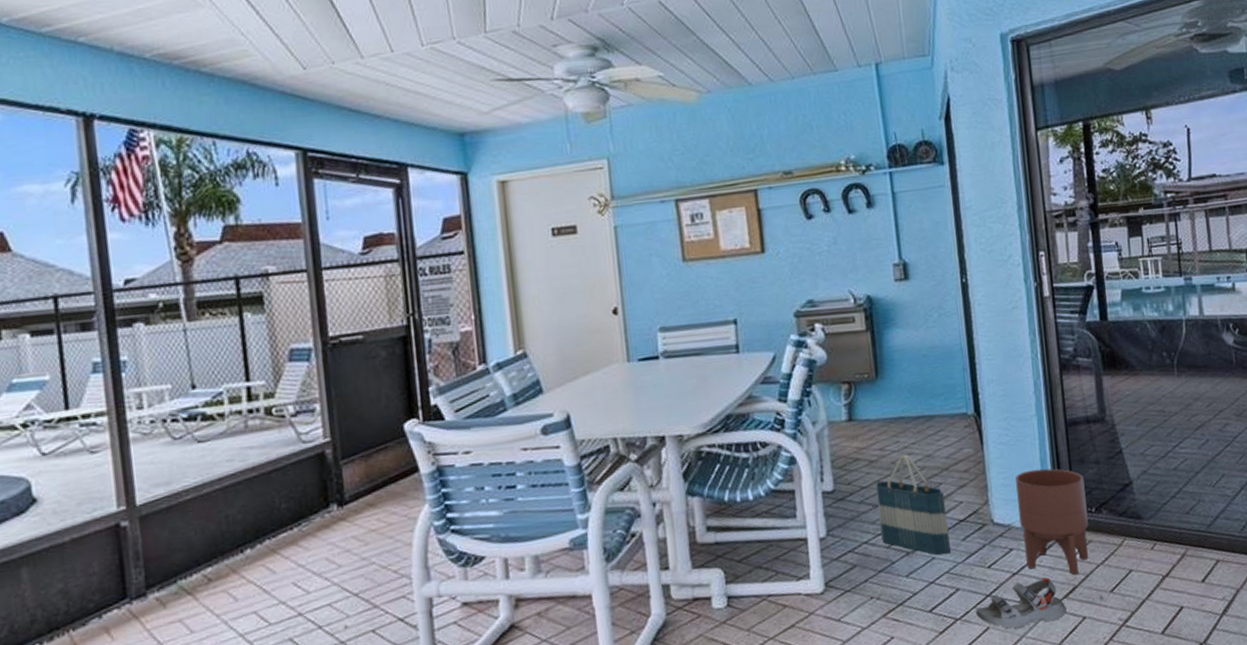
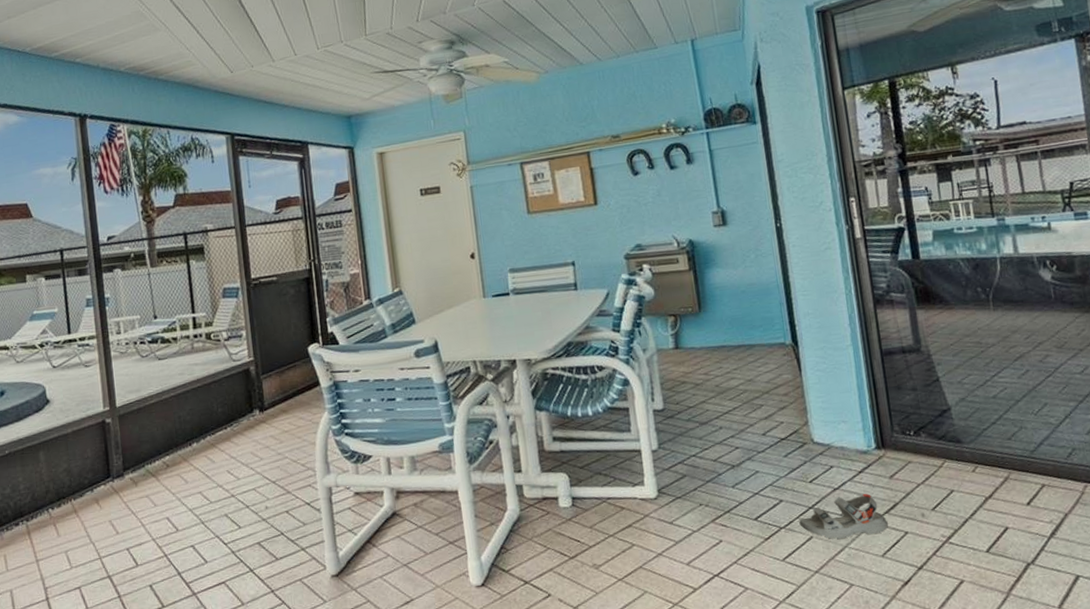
tote bag: present [876,454,951,555] -> none [702,378,773,469]
planter: present [1015,468,1089,575] -> none [833,394,908,492]

